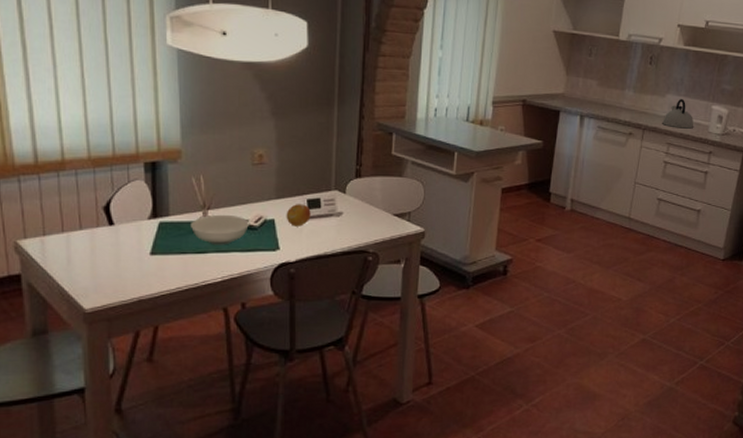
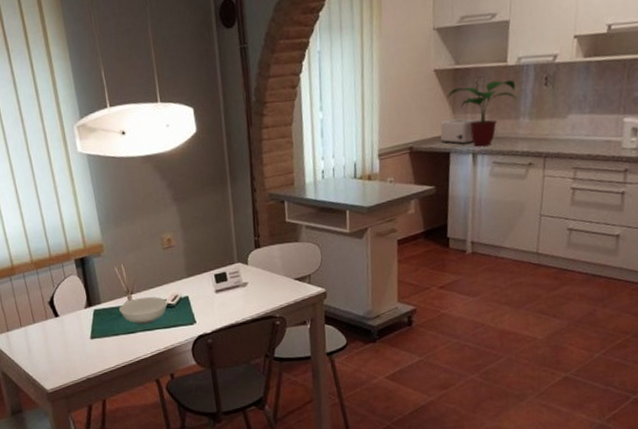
fruit: present [286,204,311,227] -> none [197,279,220,301]
toaster: none [552,79,589,106] -> present [440,118,479,145]
potted plant: none [563,51,625,111] -> present [448,79,517,147]
kettle: present [662,99,694,129] -> none [566,117,604,150]

